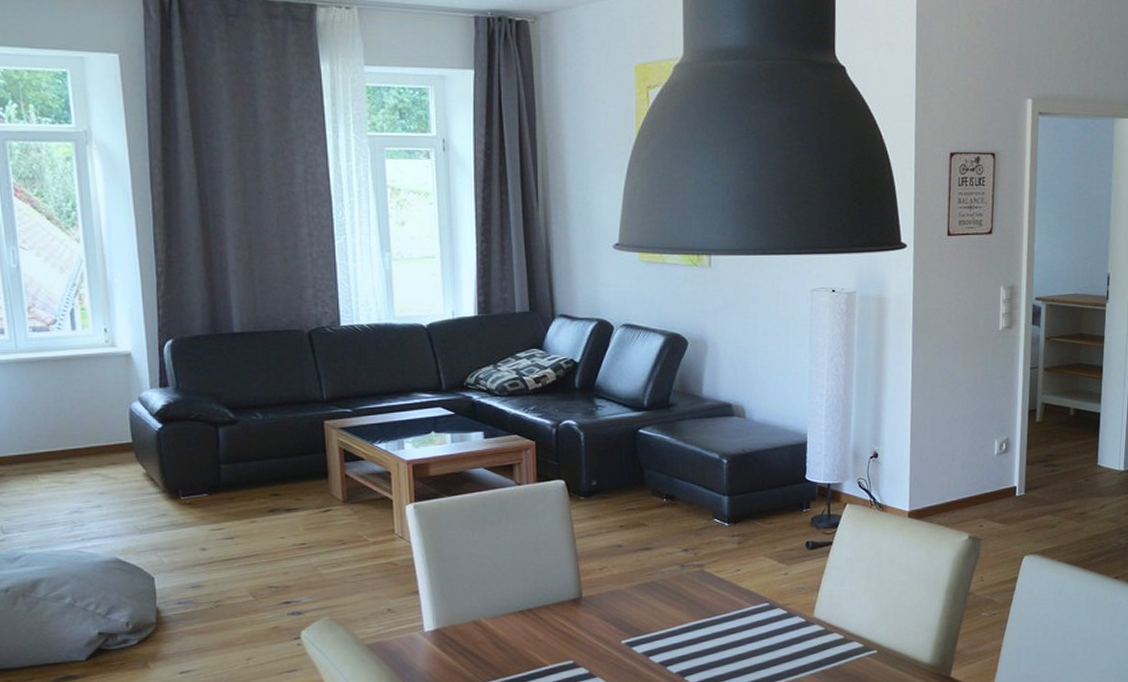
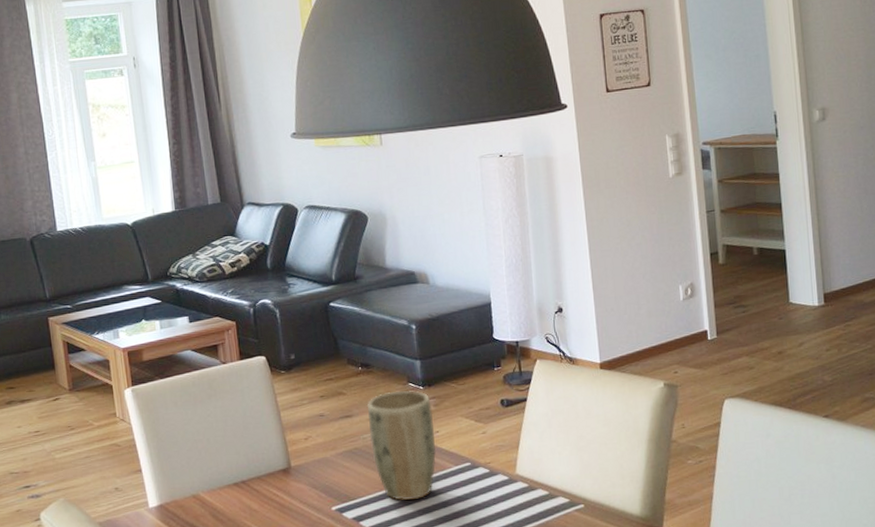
plant pot: none [668,526,736,637] -> present [366,390,437,501]

